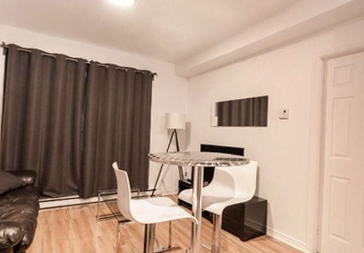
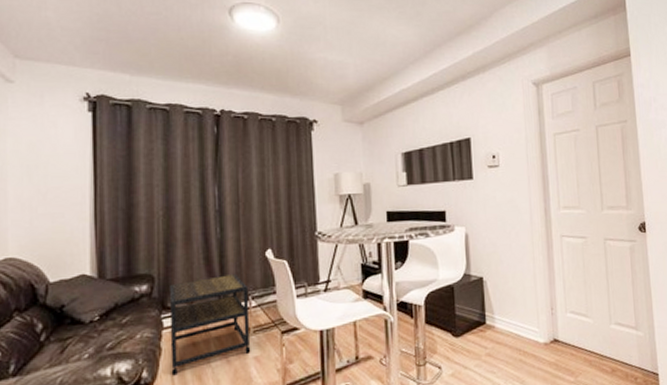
side table: none [42,177,99,242] -> present [170,274,251,376]

